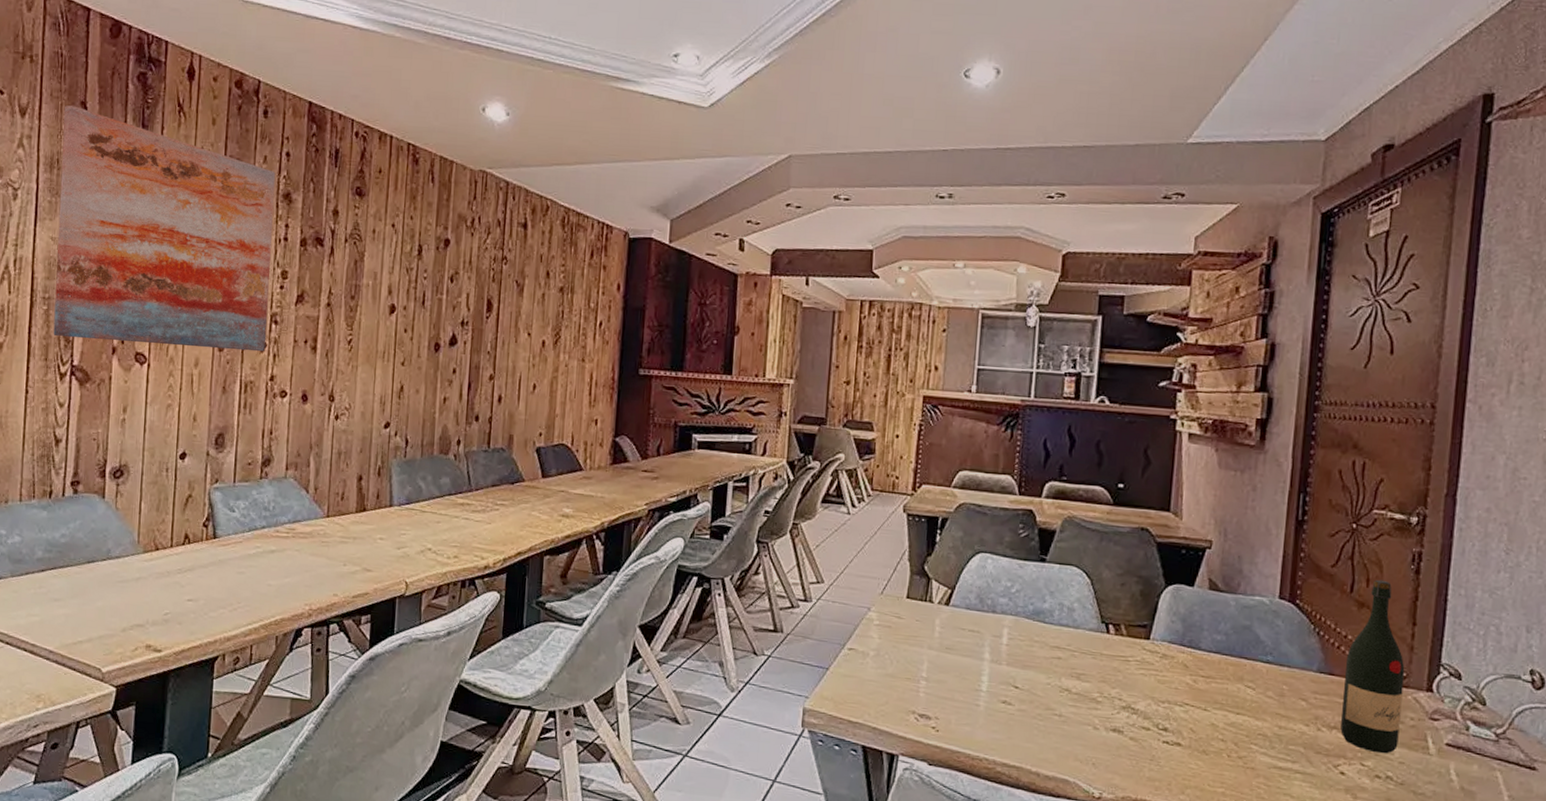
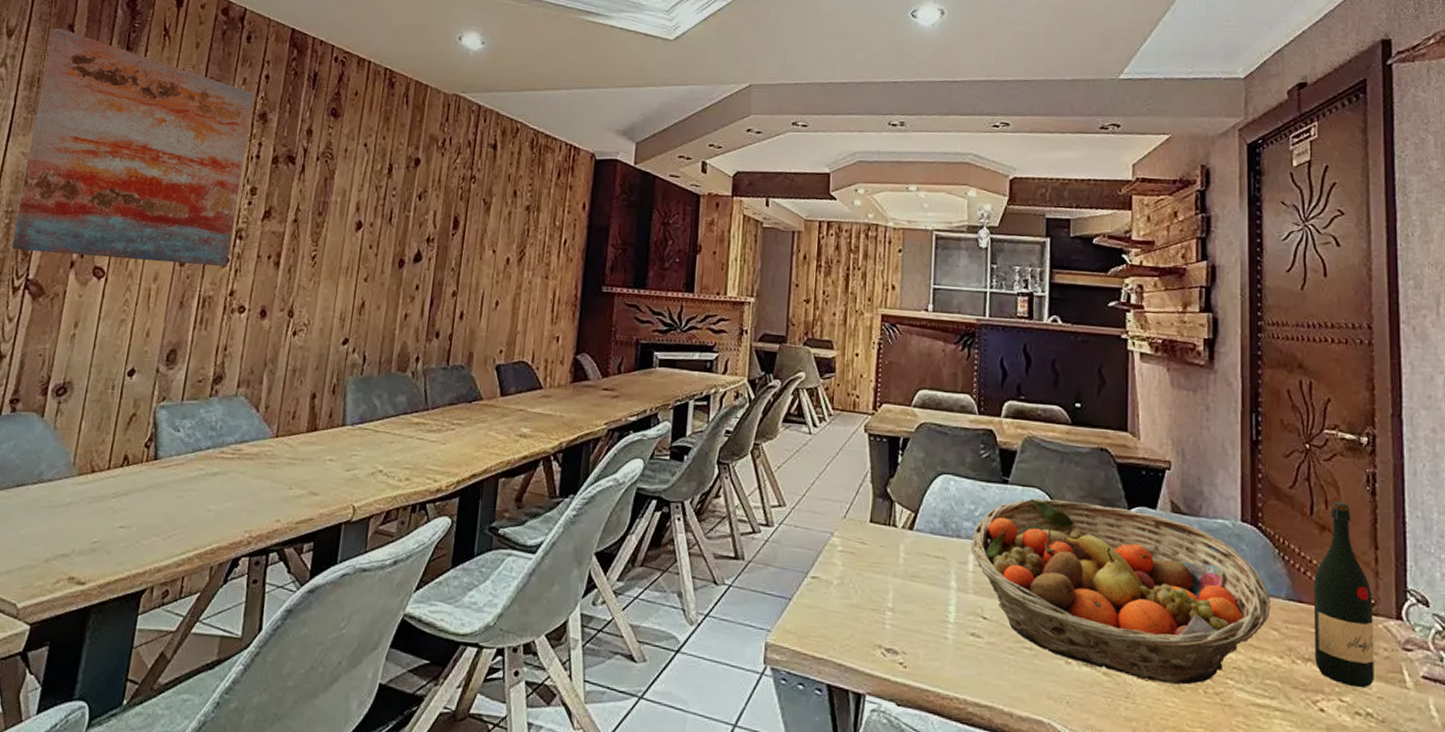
fruit basket: none [1005,576,1302,749] -> present [970,498,1270,685]

